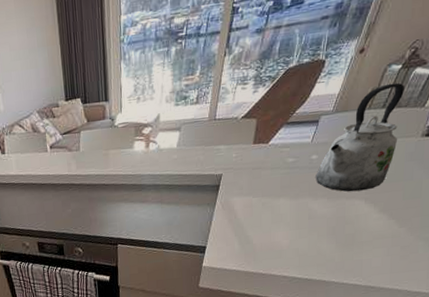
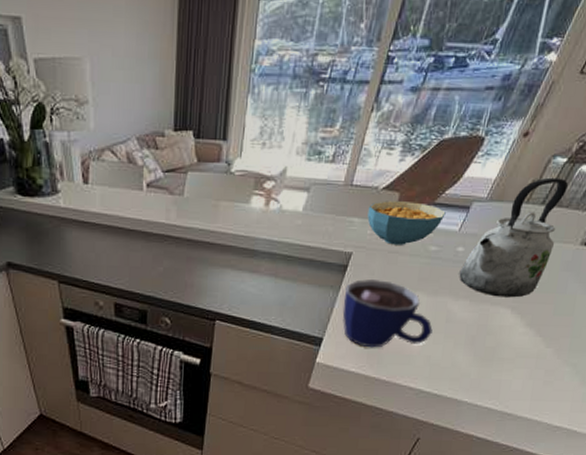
cup: none [219,192,298,249] -> present [342,279,433,348]
cereal bowl: none [231,124,298,163] -> present [367,201,446,245]

